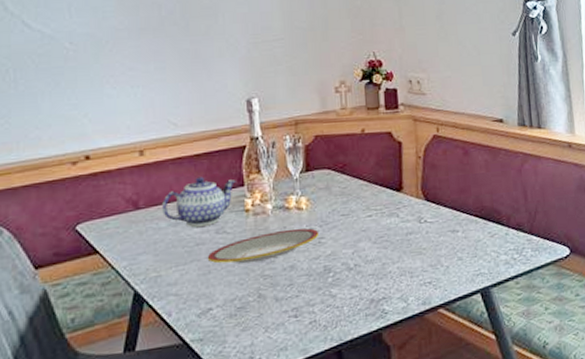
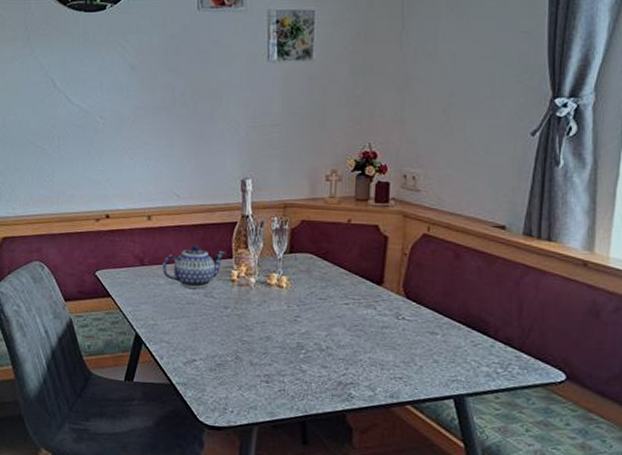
plate: present [207,228,319,264] -> none [195,303,296,328]

